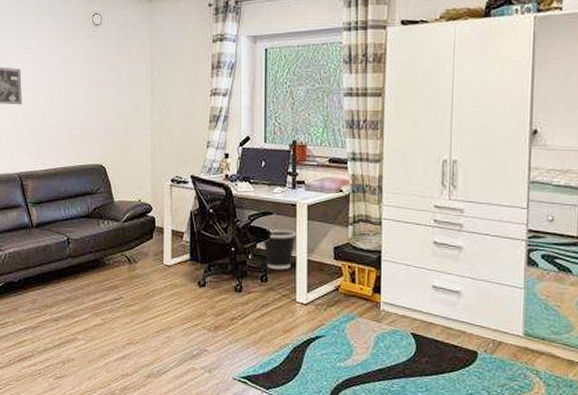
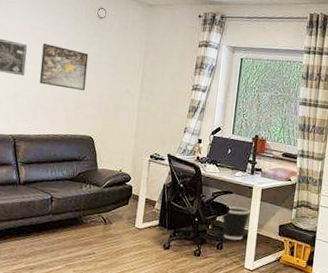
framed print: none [38,64,90,113] -> present [39,43,89,91]

